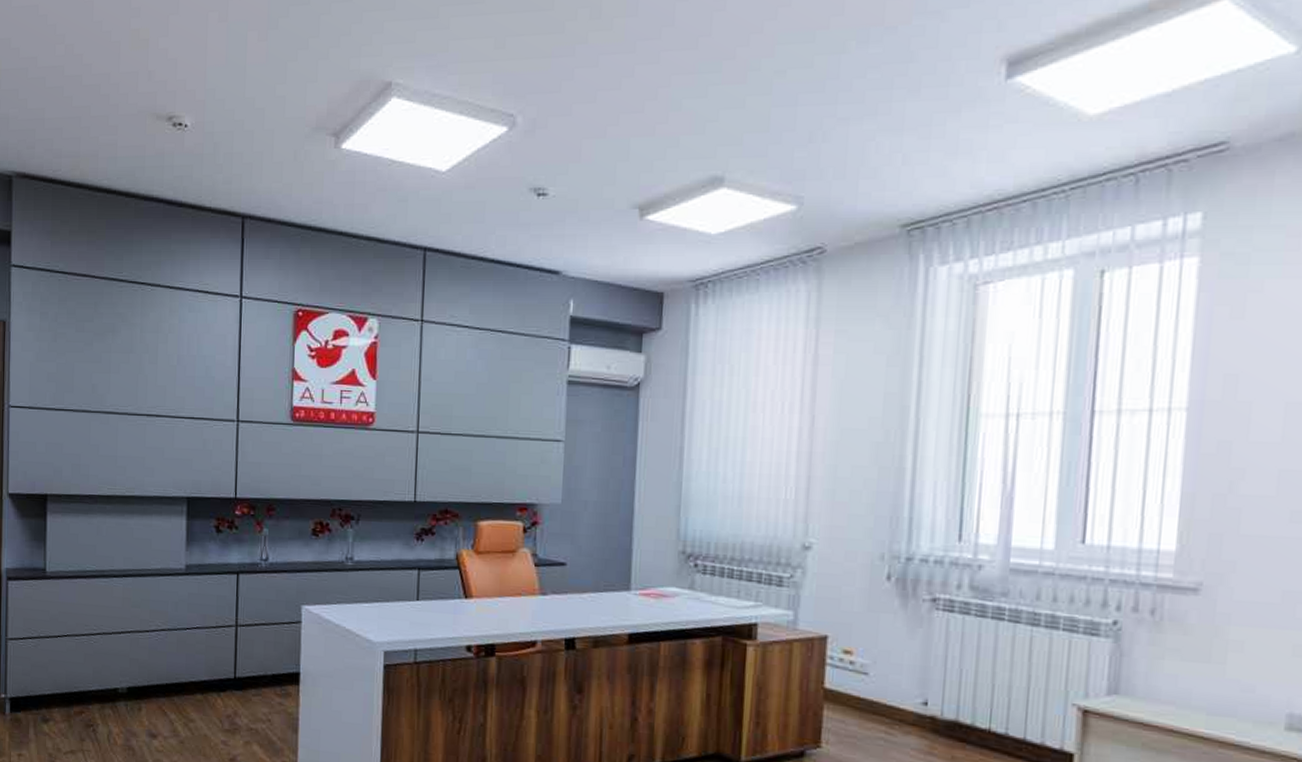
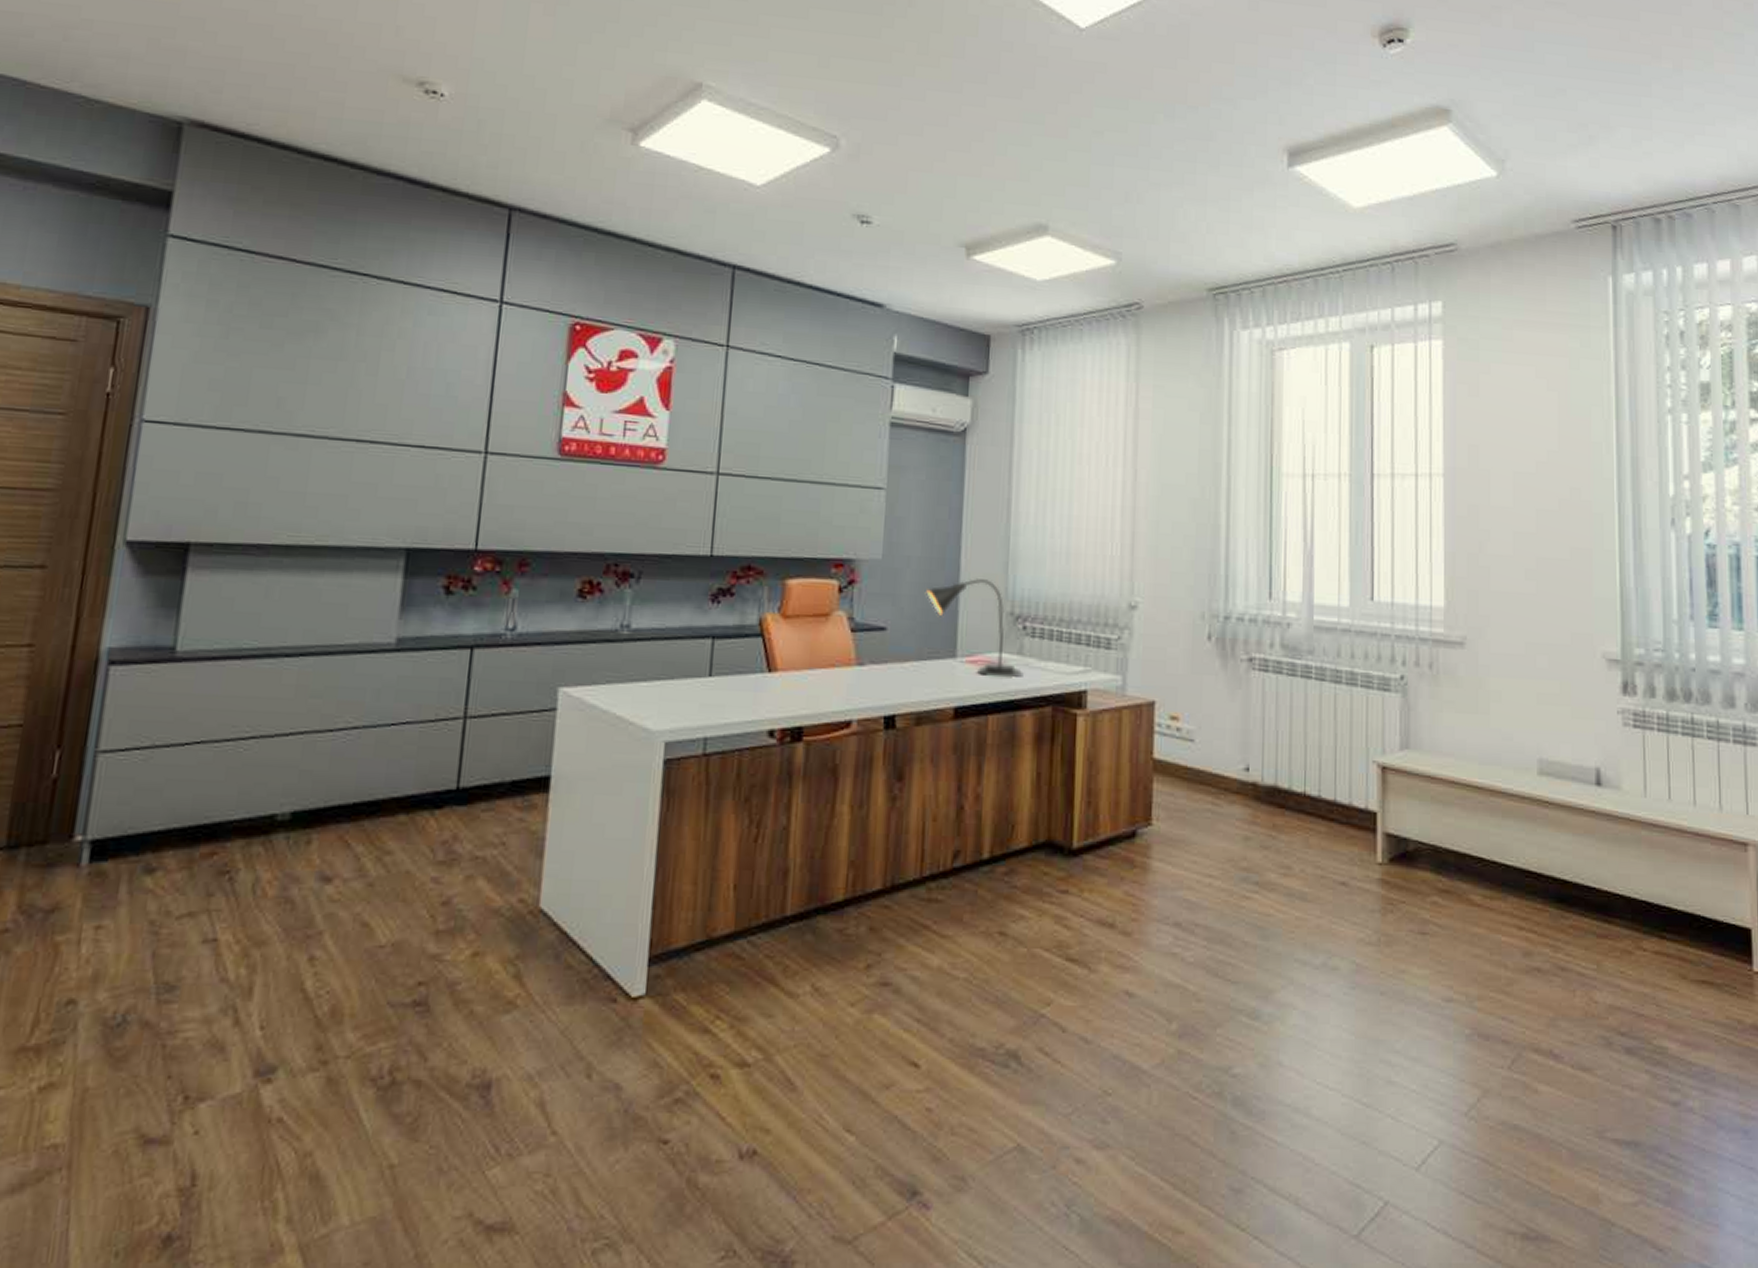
desk lamp: none [602,521,695,610] -> present [926,579,1024,678]

